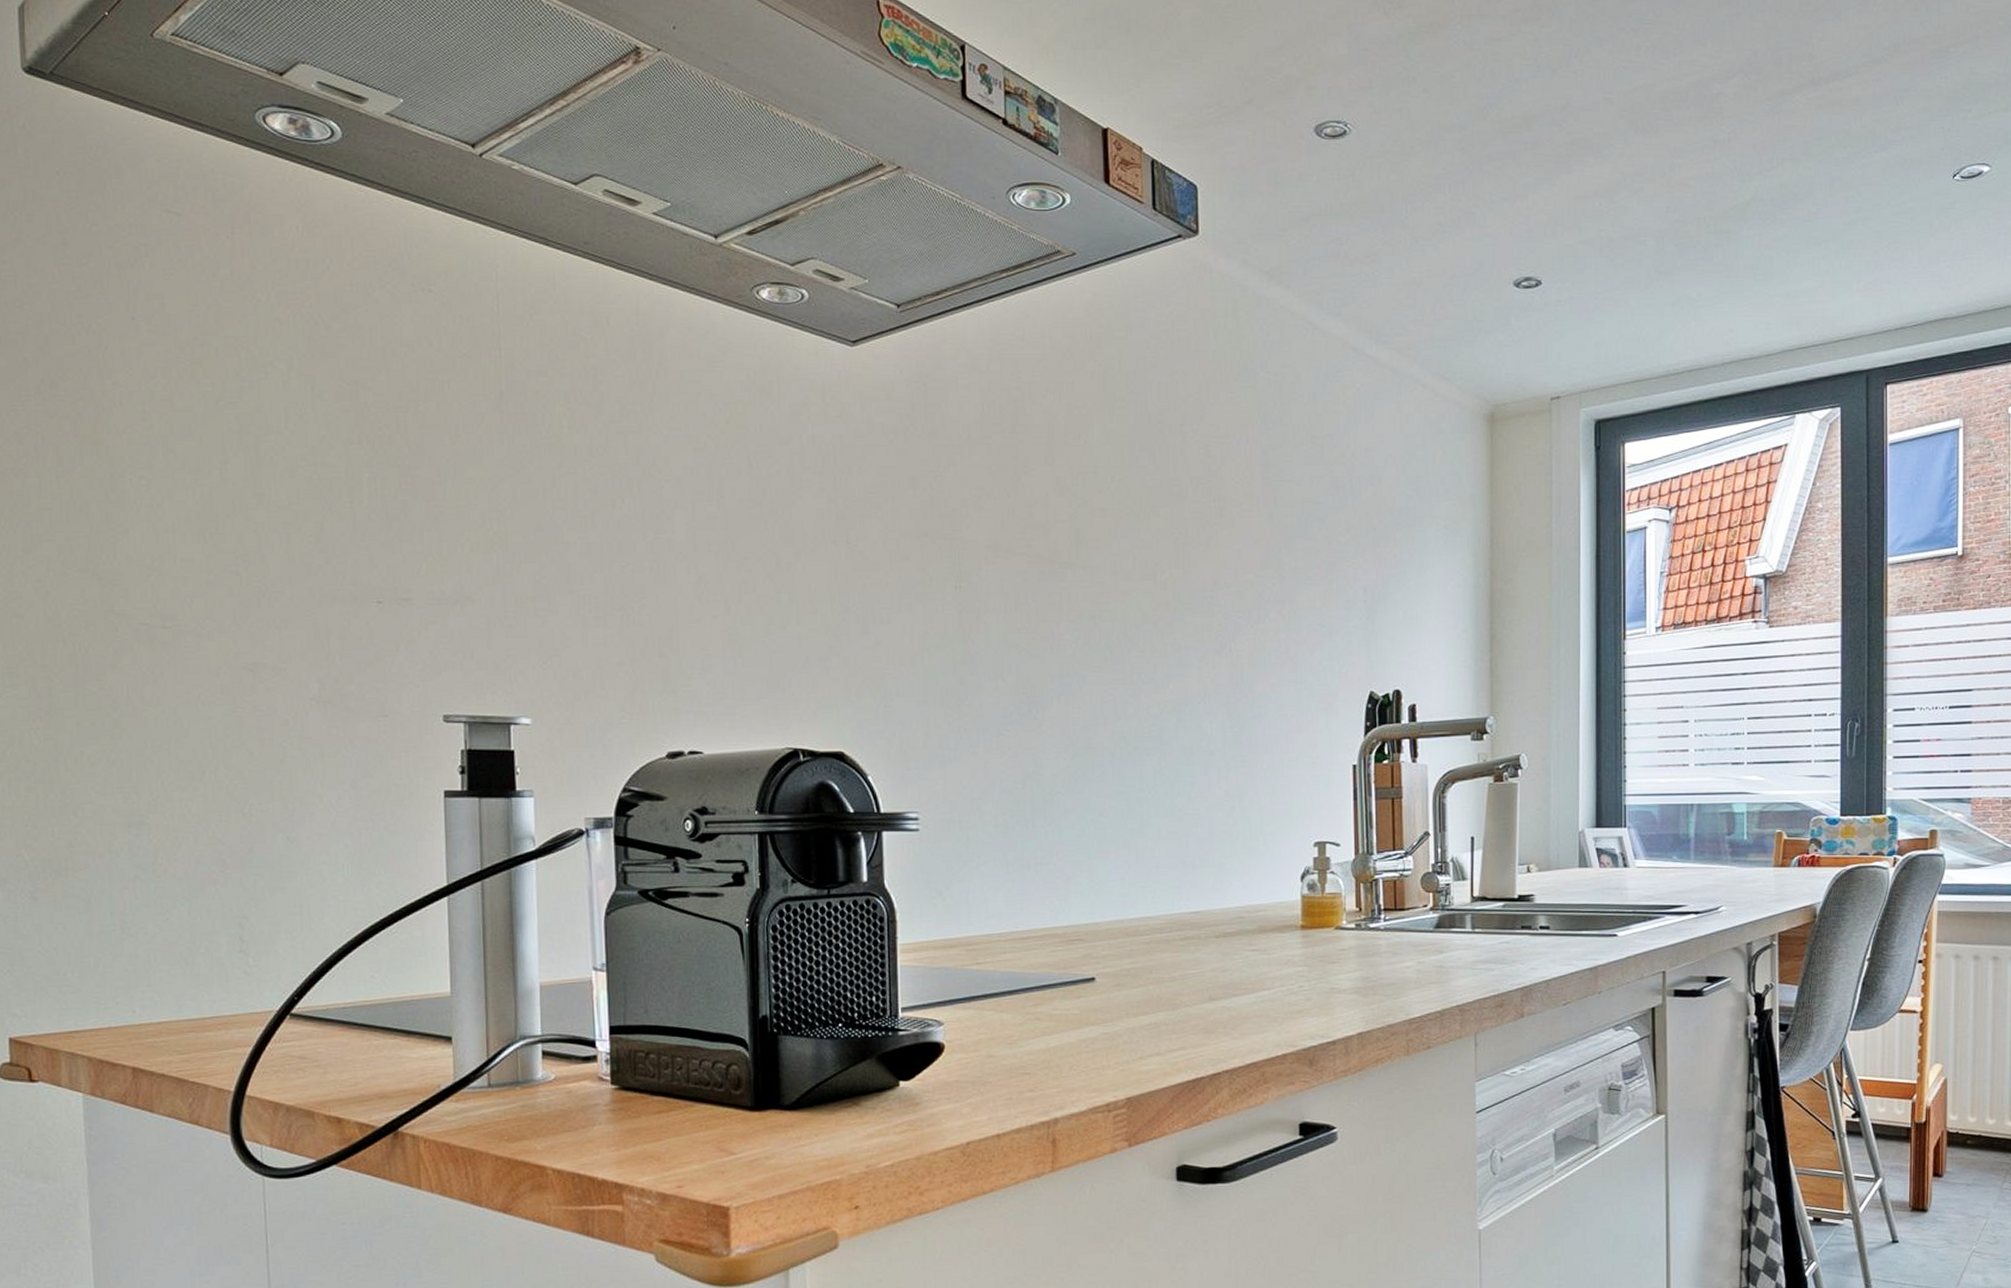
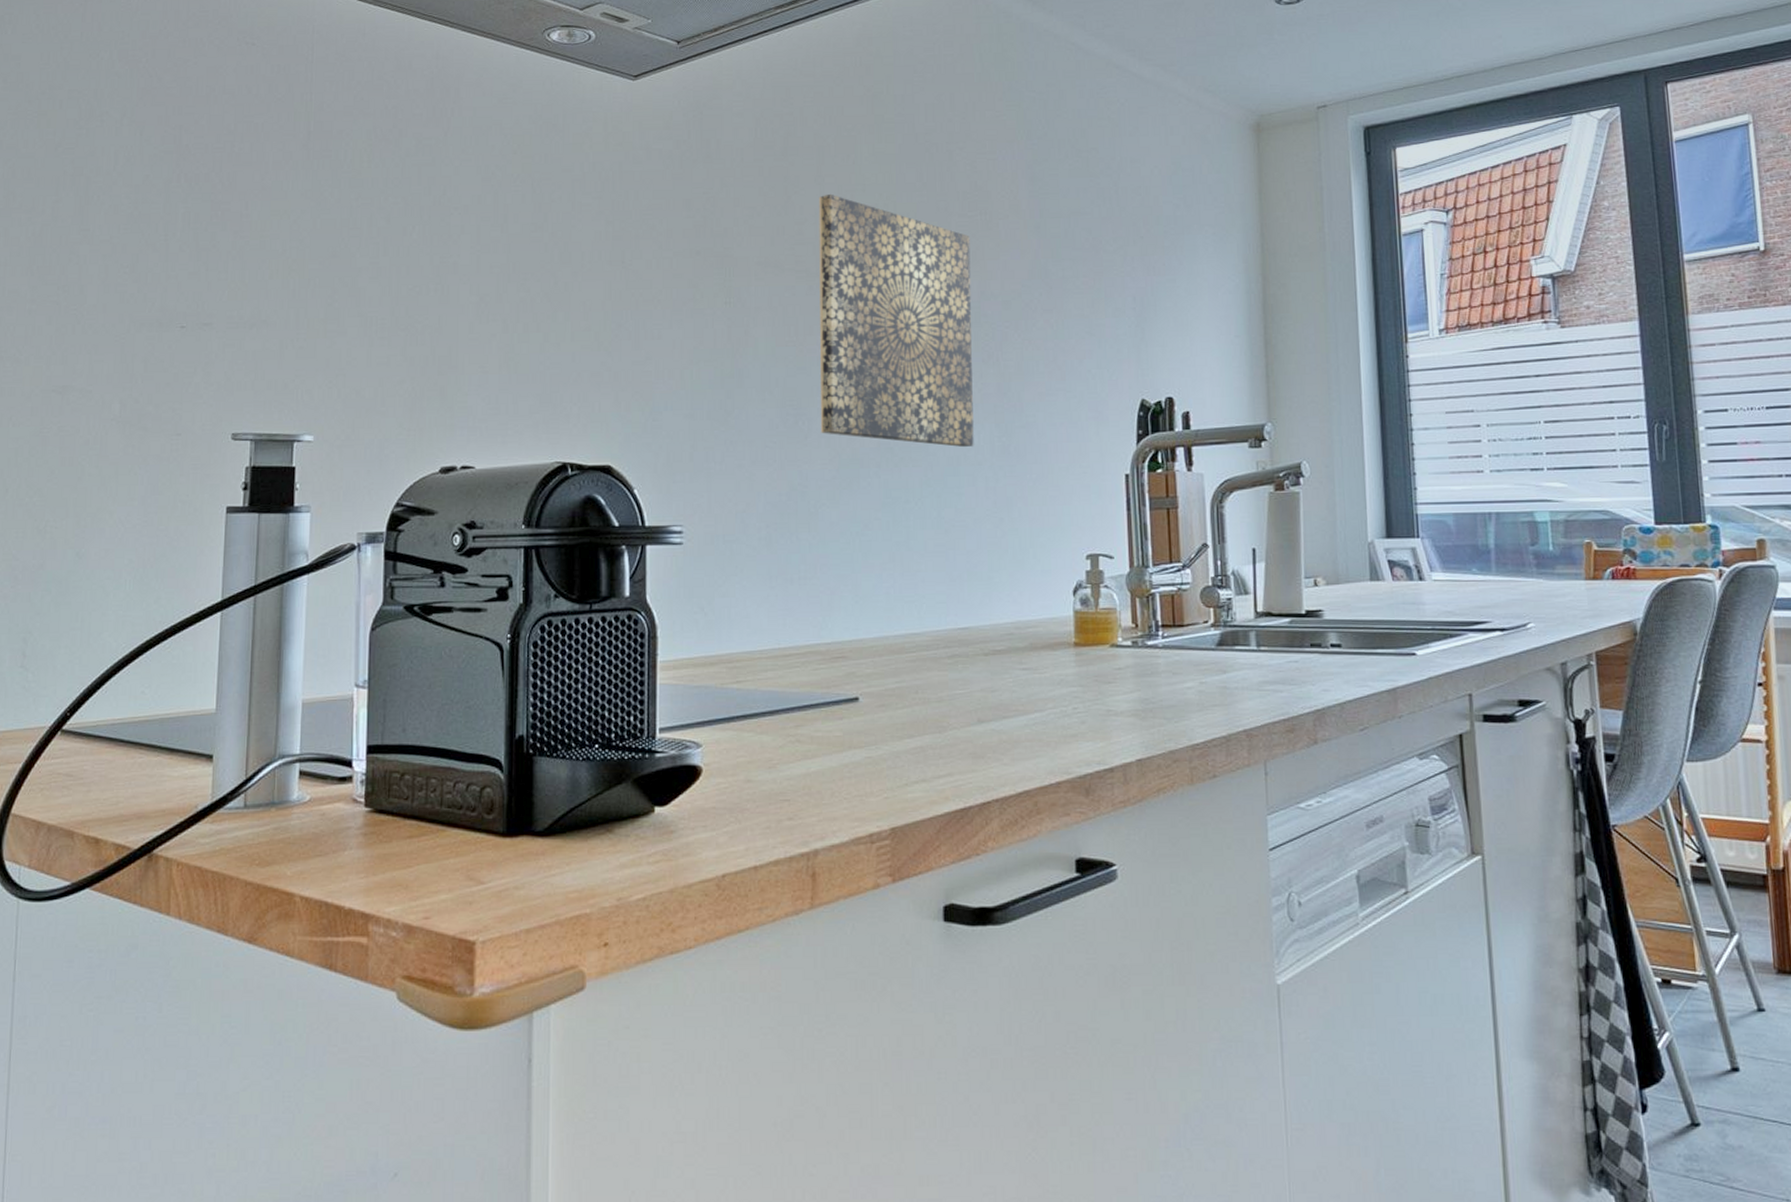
wall art: none [1049,475,1207,738] -> present [818,193,974,448]

